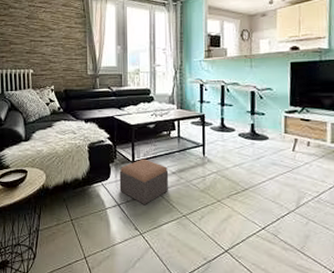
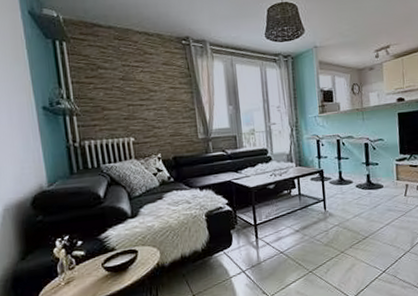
footstool: present [119,158,169,204] -> none [241,220,293,267]

